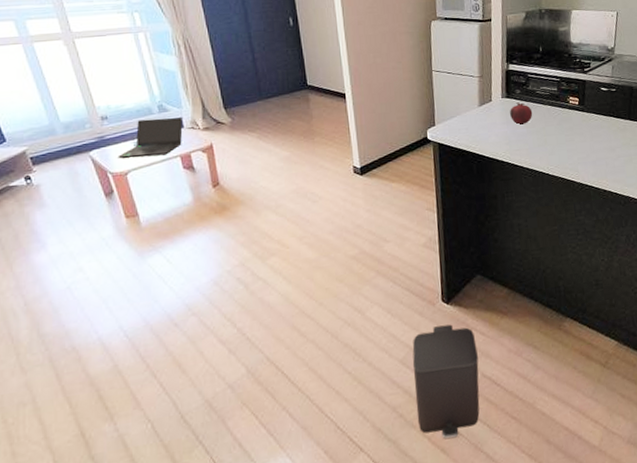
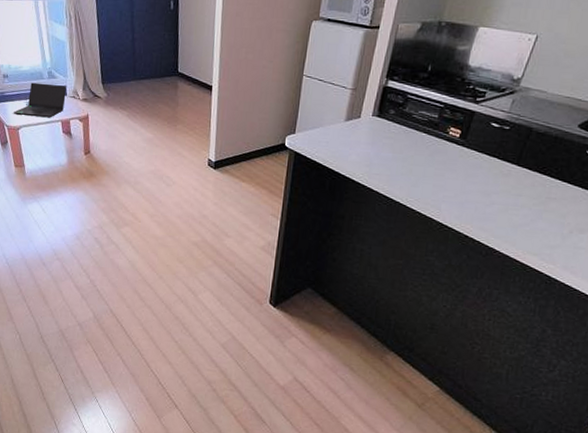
pedal bin: present [412,324,480,440] -> none [228,324,295,424]
fruit: present [510,102,533,125] -> none [377,123,404,149]

